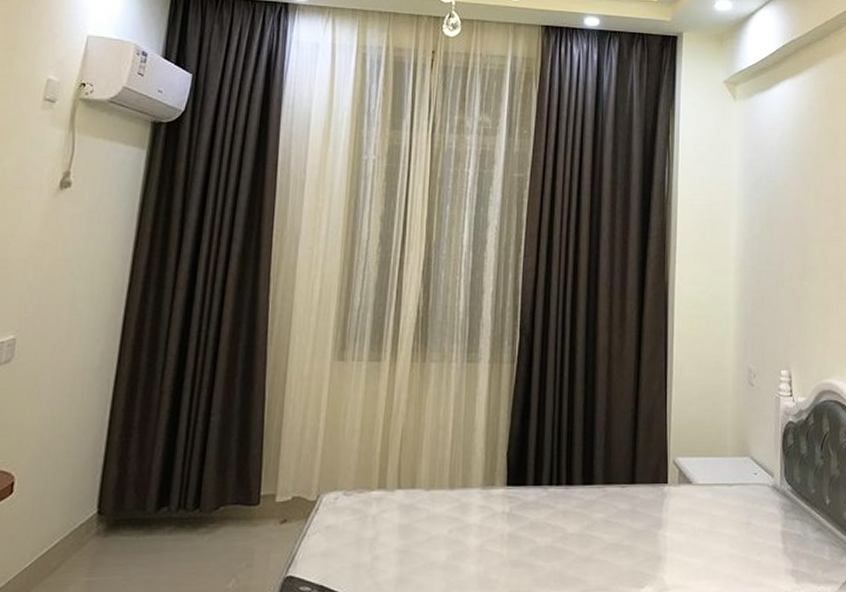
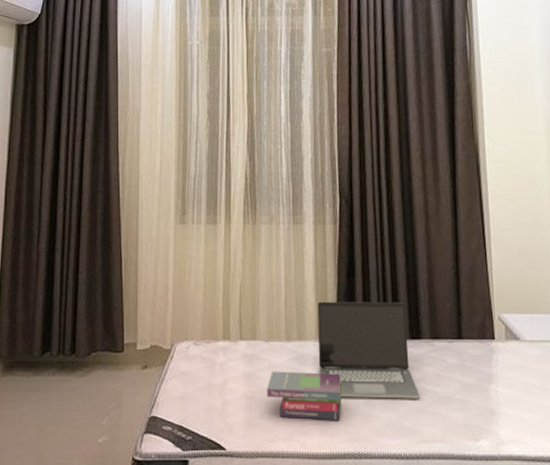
books: none [423,521,506,574] -> present [266,371,342,421]
laptop: none [482,445,587,548] -> present [317,301,419,399]

